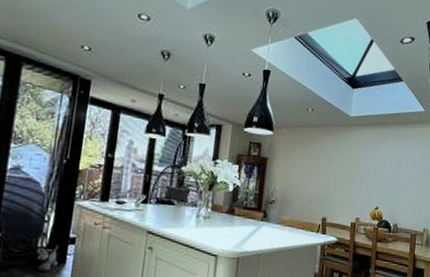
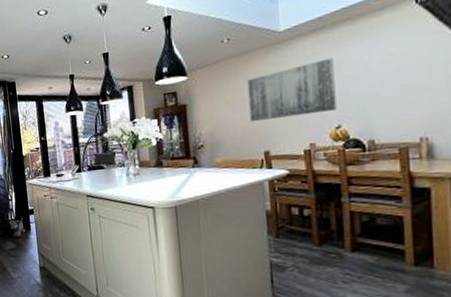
wall art: none [316,149,382,194] -> present [247,57,337,122]

